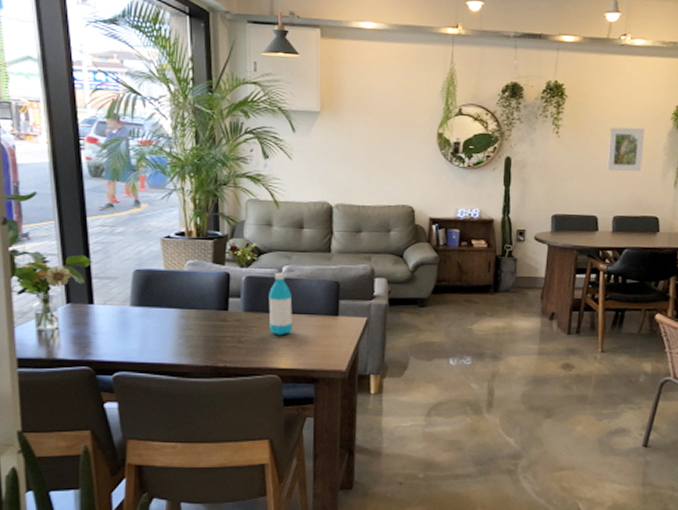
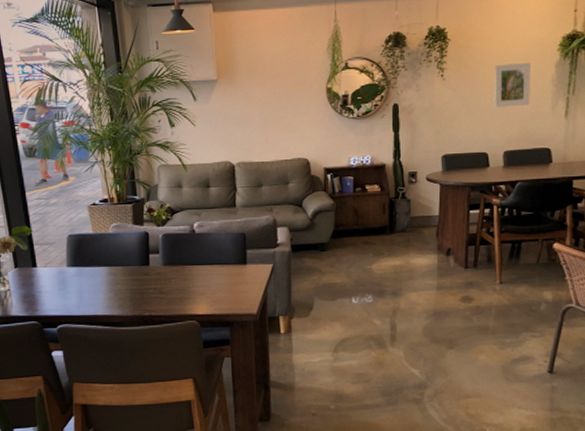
water bottle: present [268,272,293,336] -> none [184,228,207,285]

